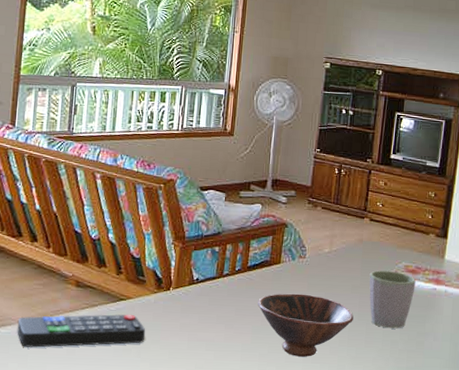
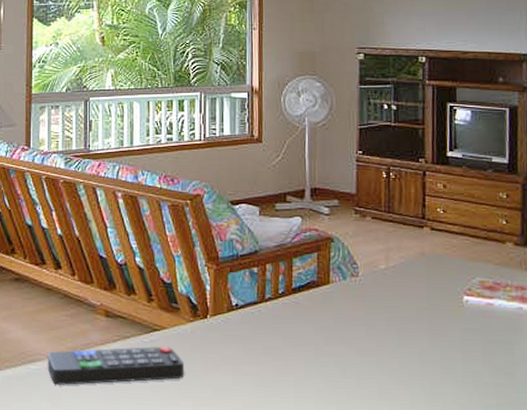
bowl: present [258,293,354,357] -> none [308,318,424,393]
mug: present [369,270,416,329] -> none [437,288,496,358]

